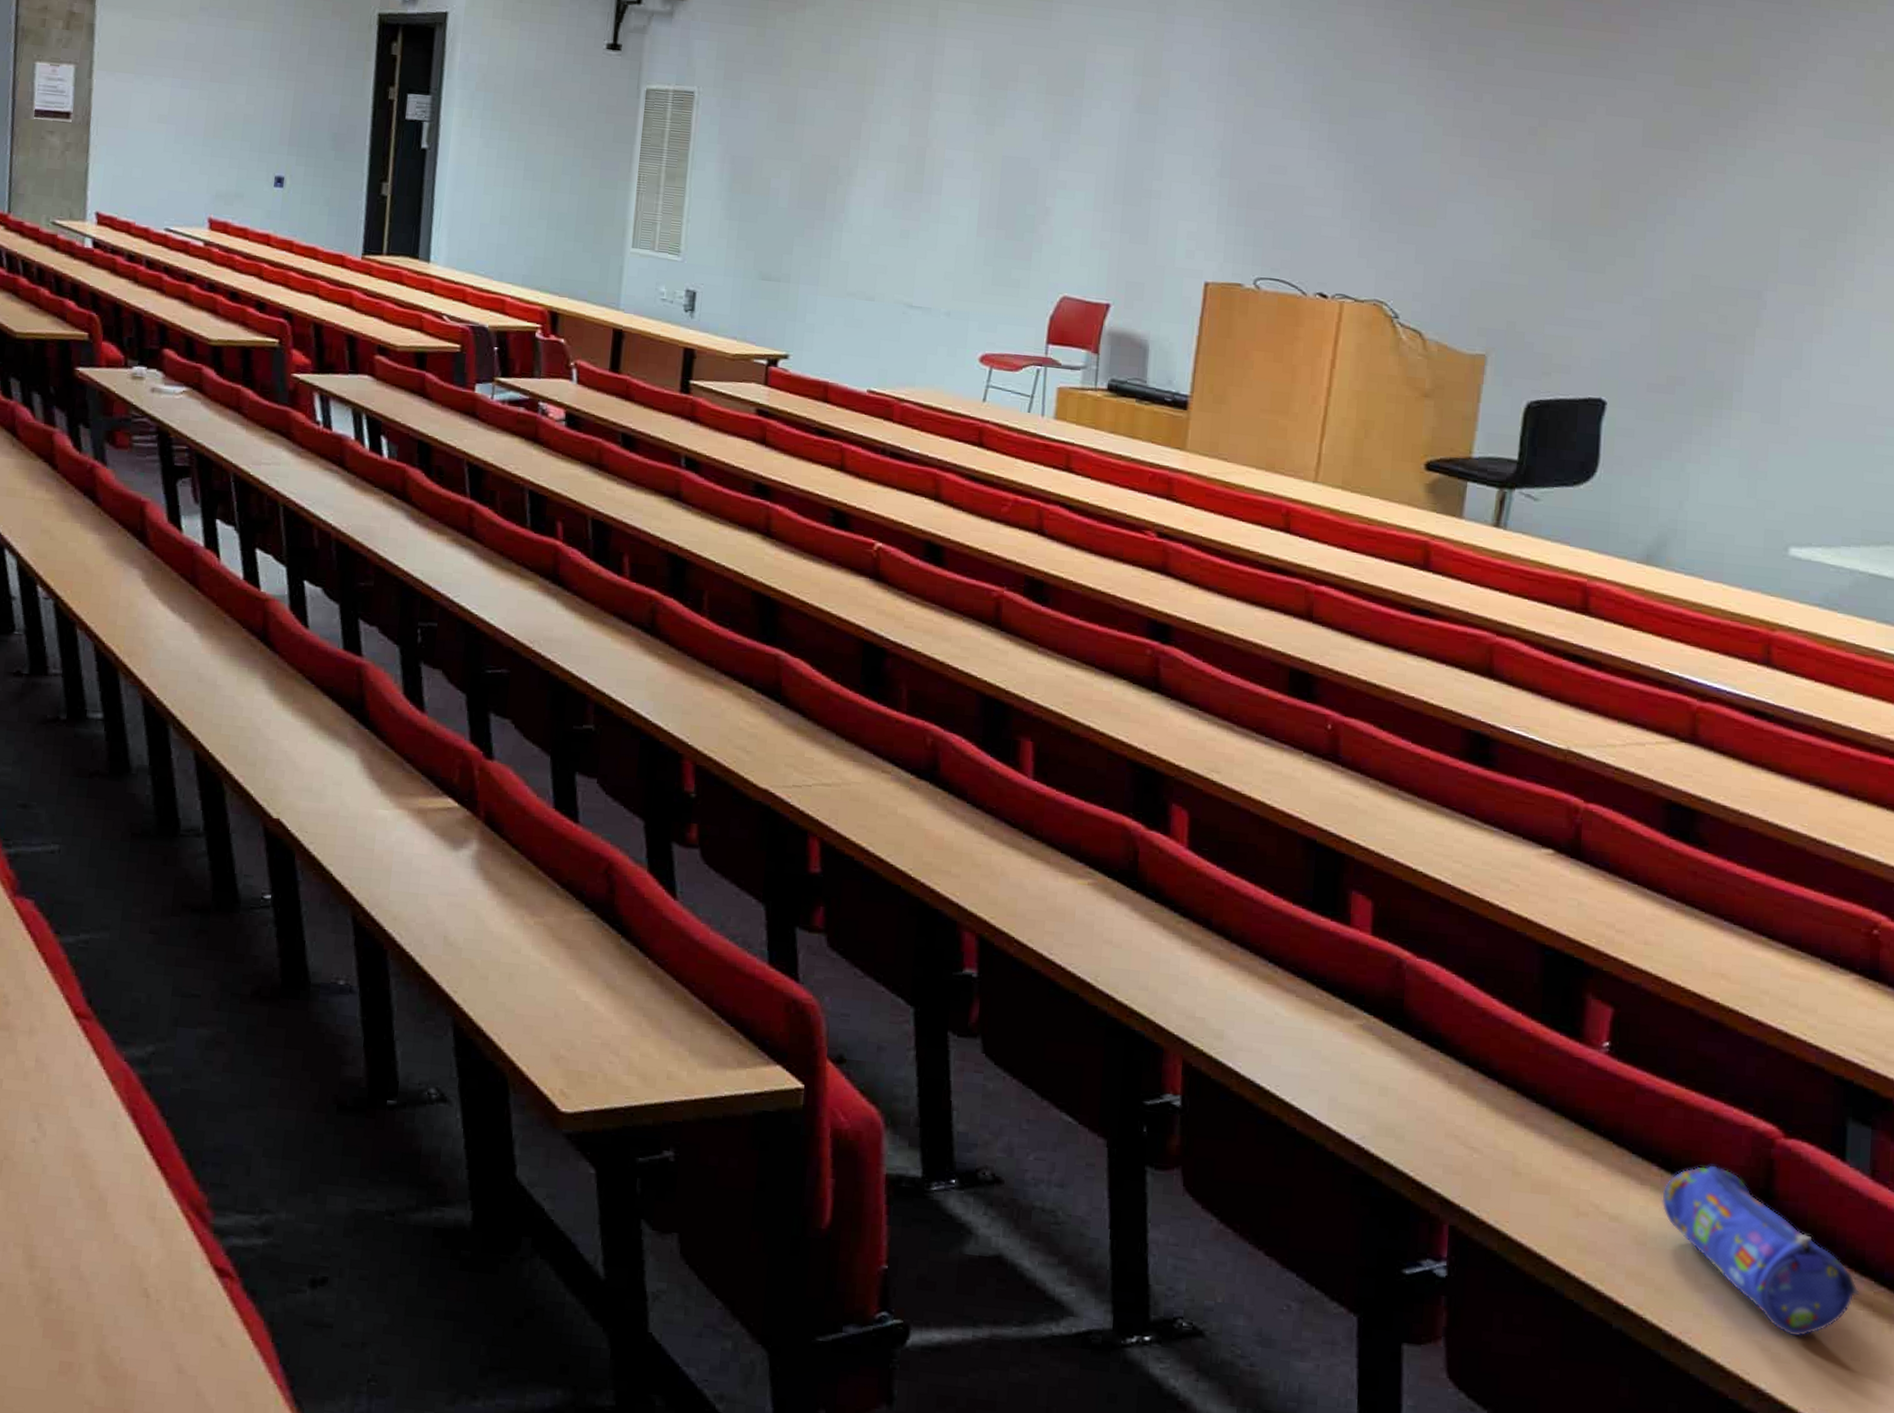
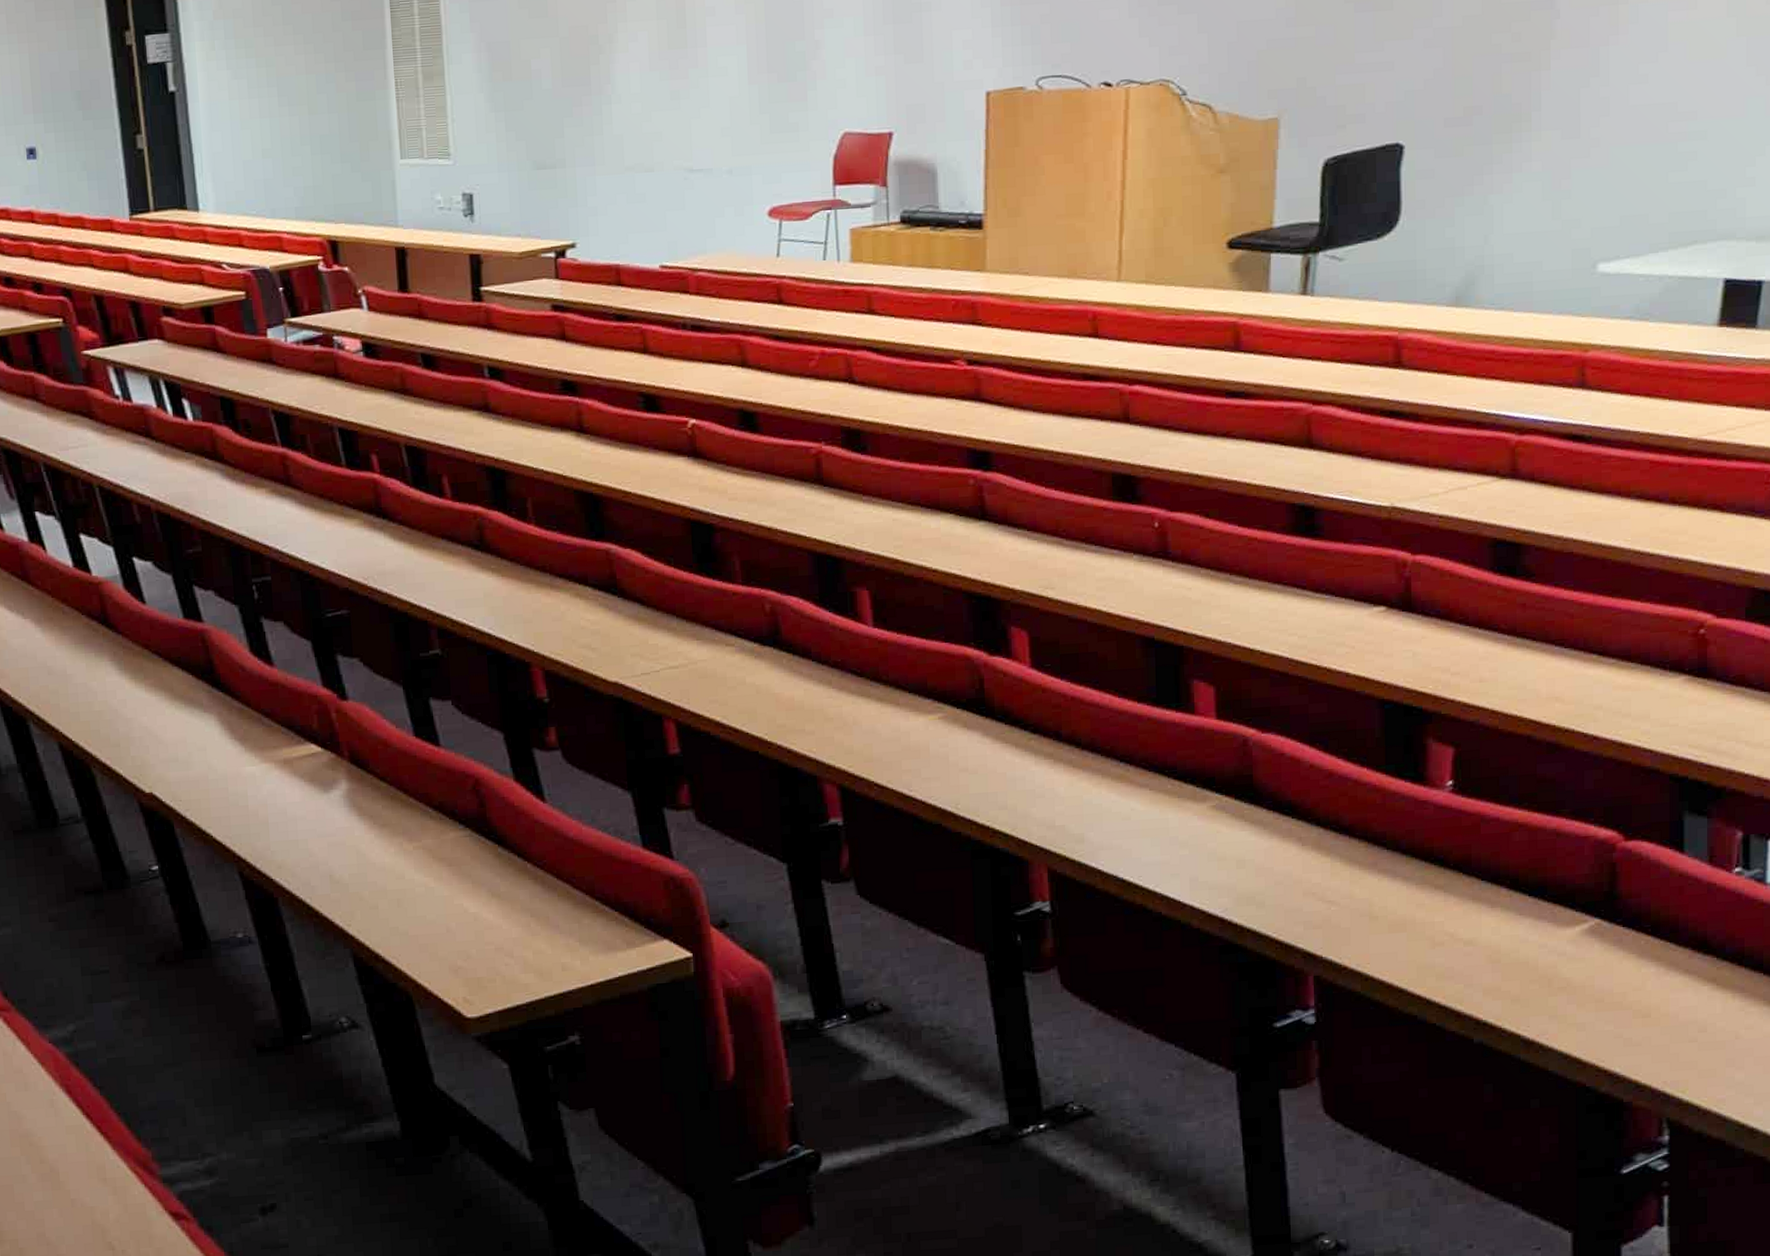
pencil case: present [1662,1165,1860,1337] -> none [1512,878,1704,1021]

